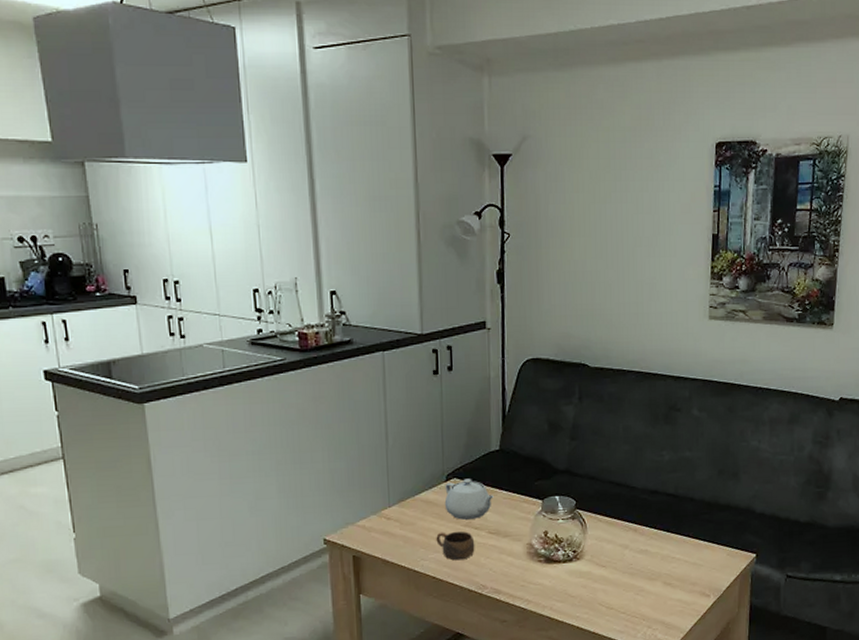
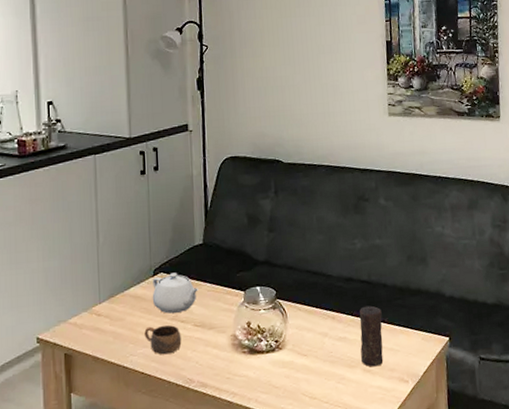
candle: none [662,519,687,581] -> present [359,305,384,367]

